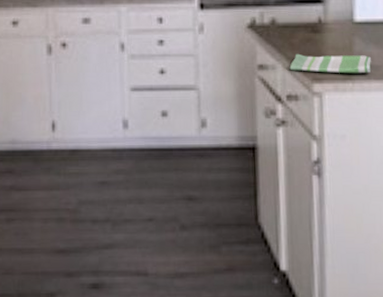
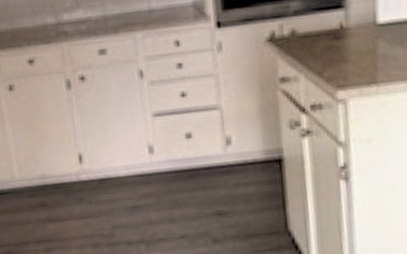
dish towel: present [289,53,371,74] -> none [312,57,396,81]

